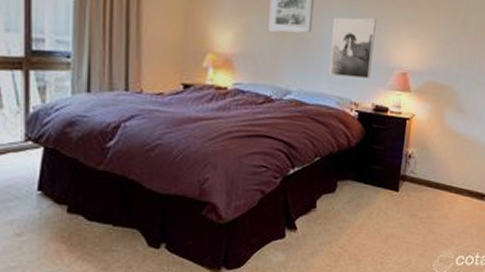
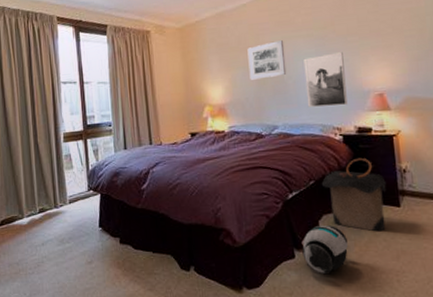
robot vacuum: none [293,206,343,254] -> present [302,225,349,273]
laundry hamper: none [327,137,391,215] -> present [321,157,387,232]

